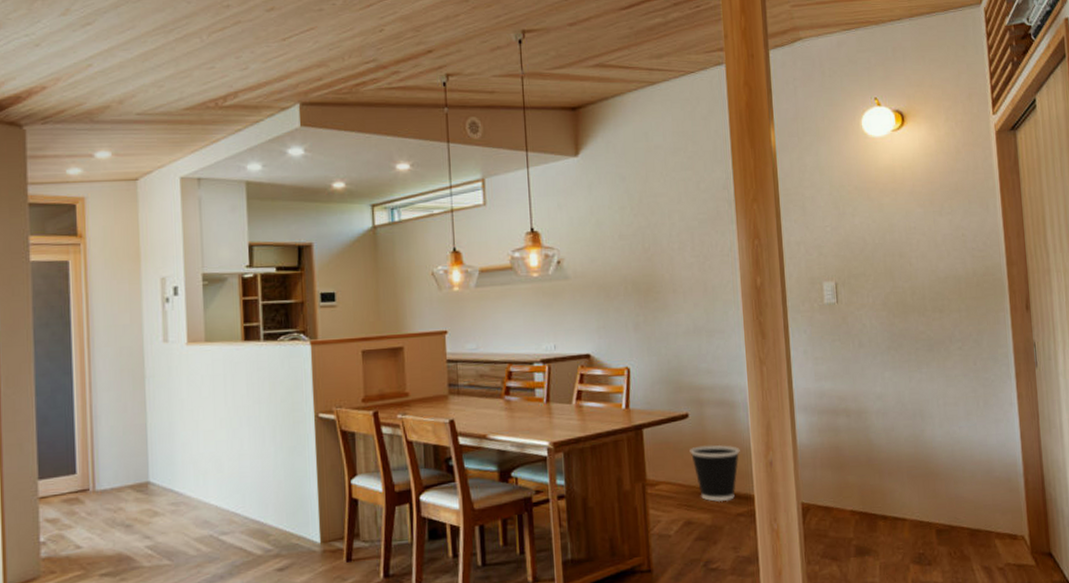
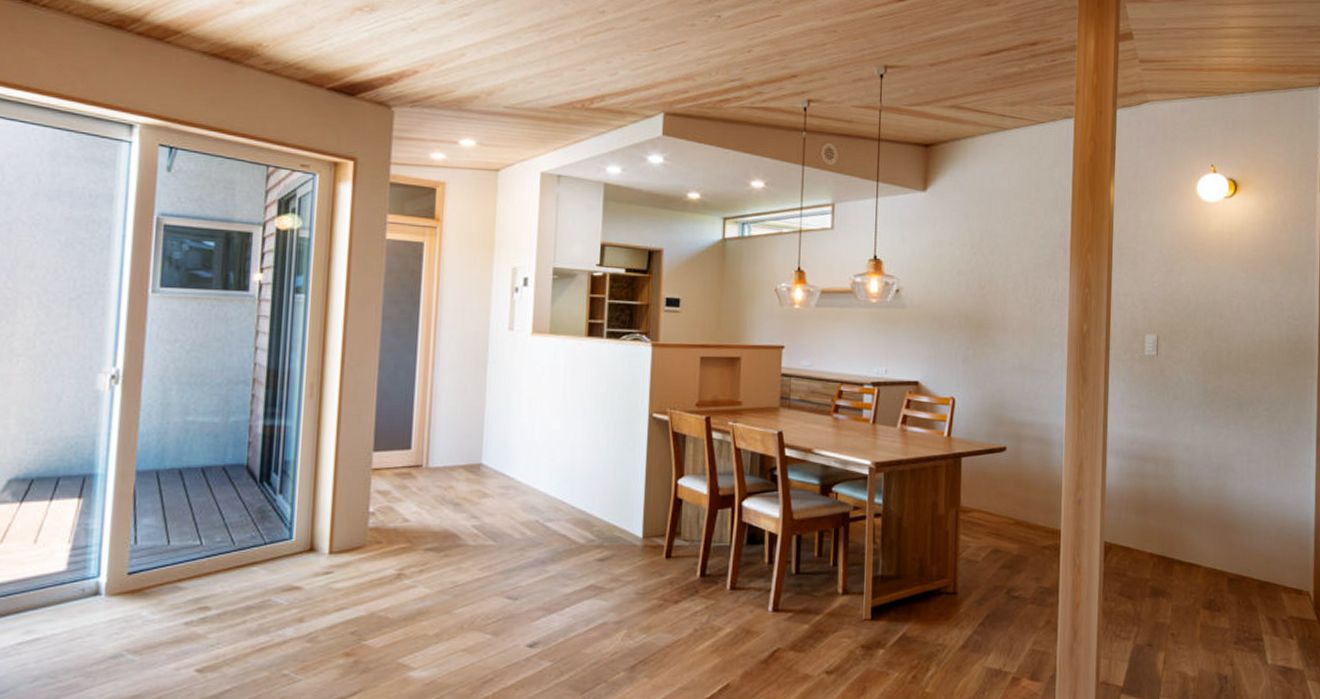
wastebasket: present [689,444,740,502] -> none [1004,478,1052,534]

